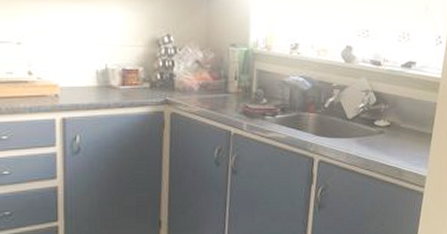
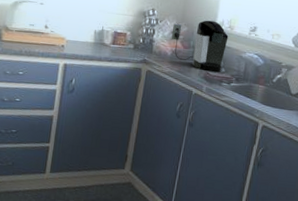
coffee maker: none [195,41,266,105] -> present [171,20,229,72]

